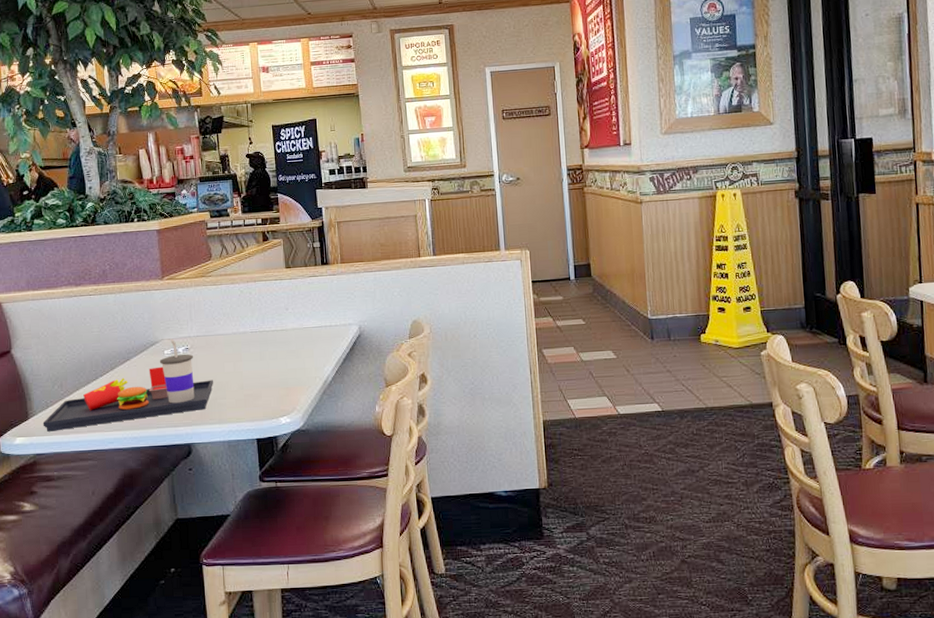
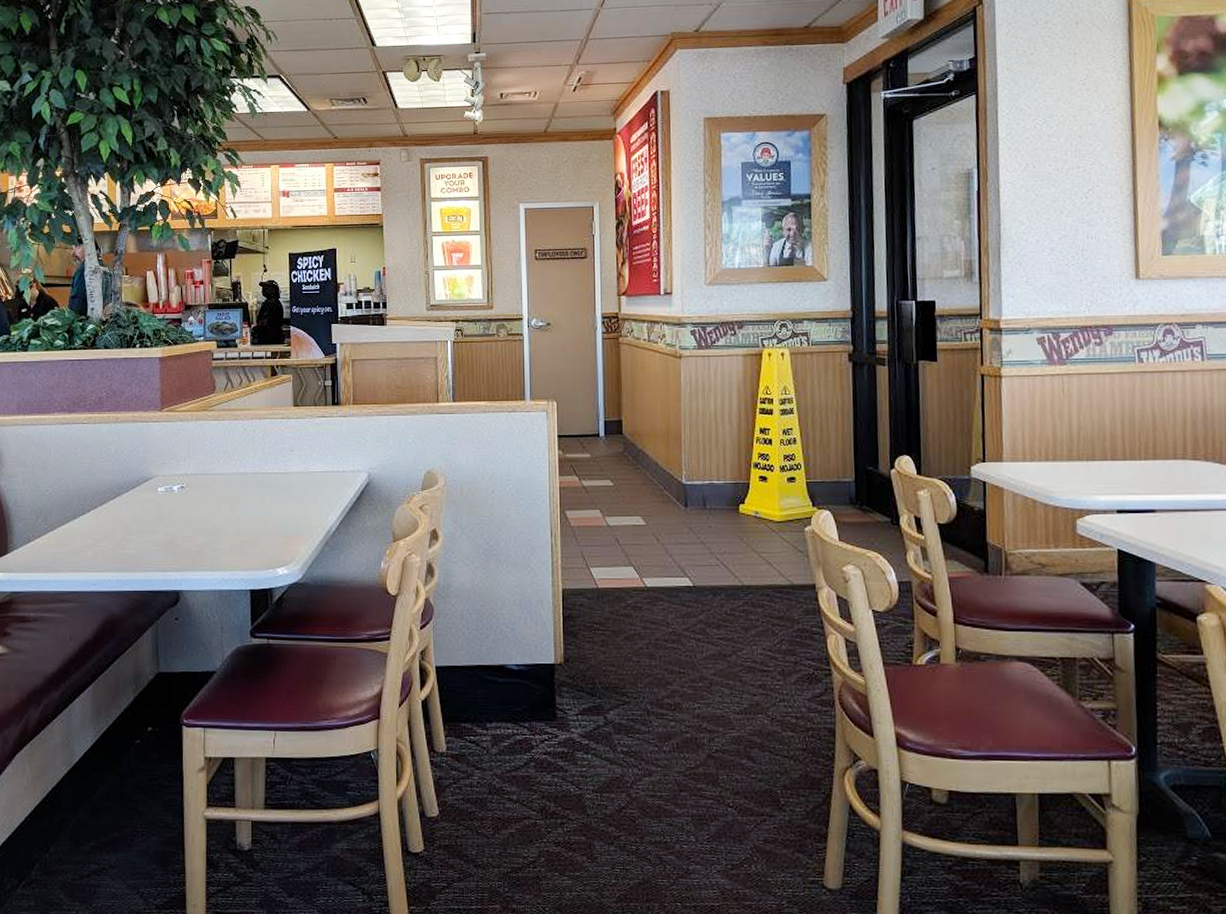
food tray: present [42,338,213,432] -> none [22,475,208,568]

